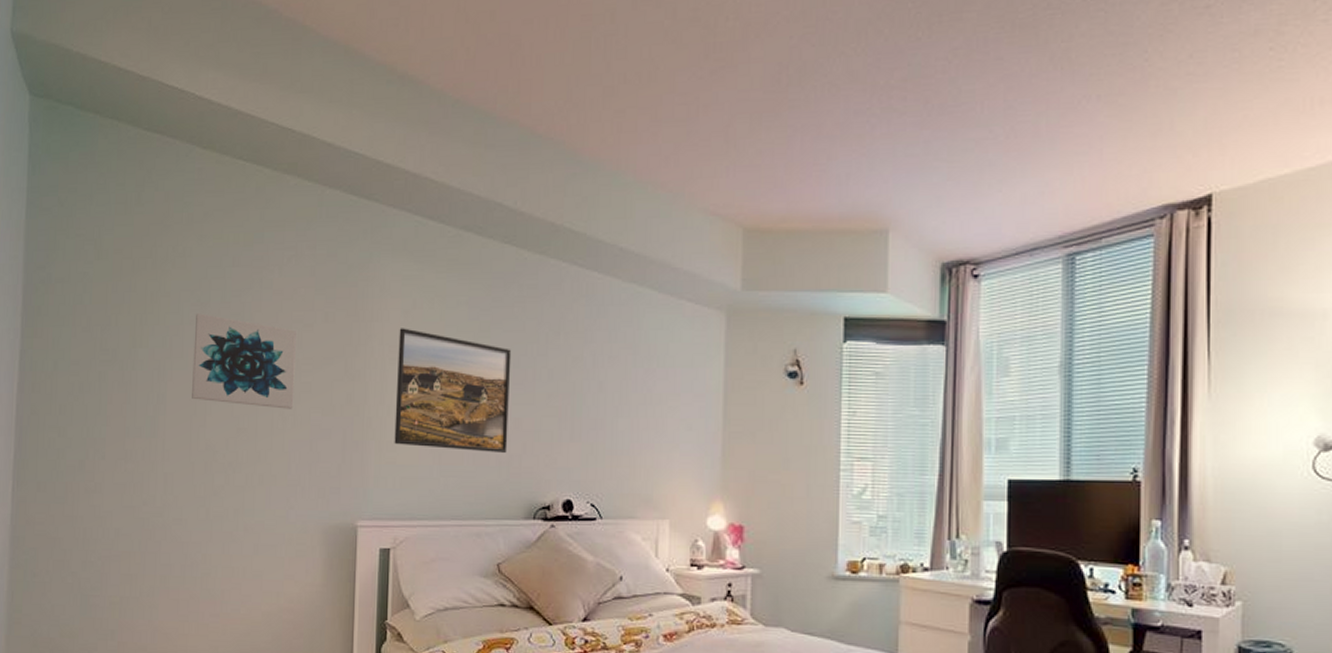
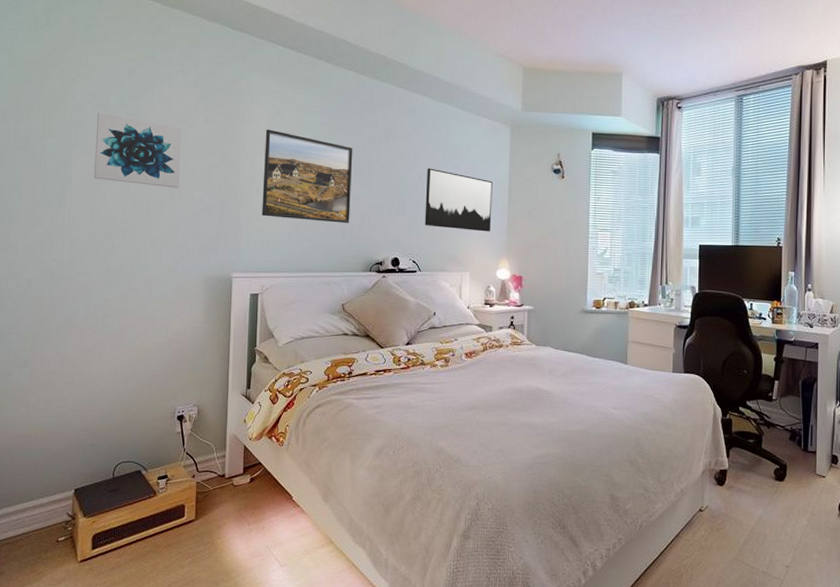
wall art: none [607,374,701,463] -> present [424,168,493,232]

